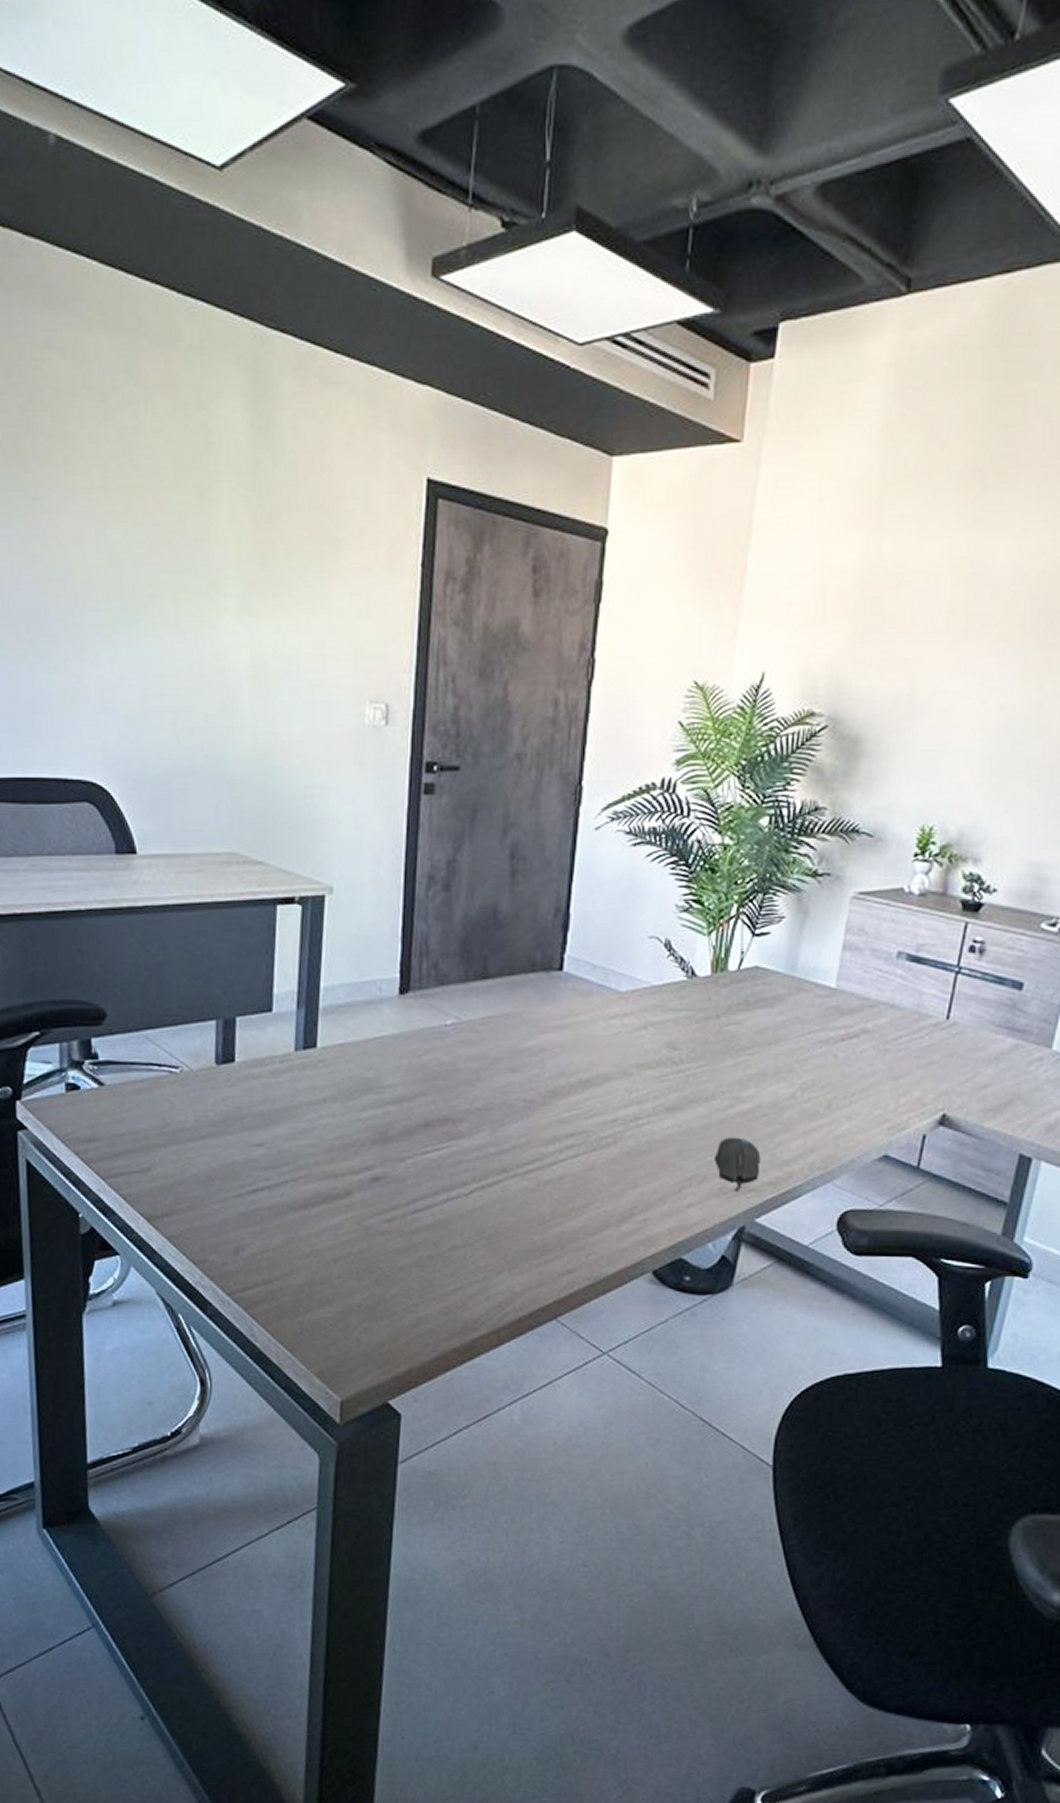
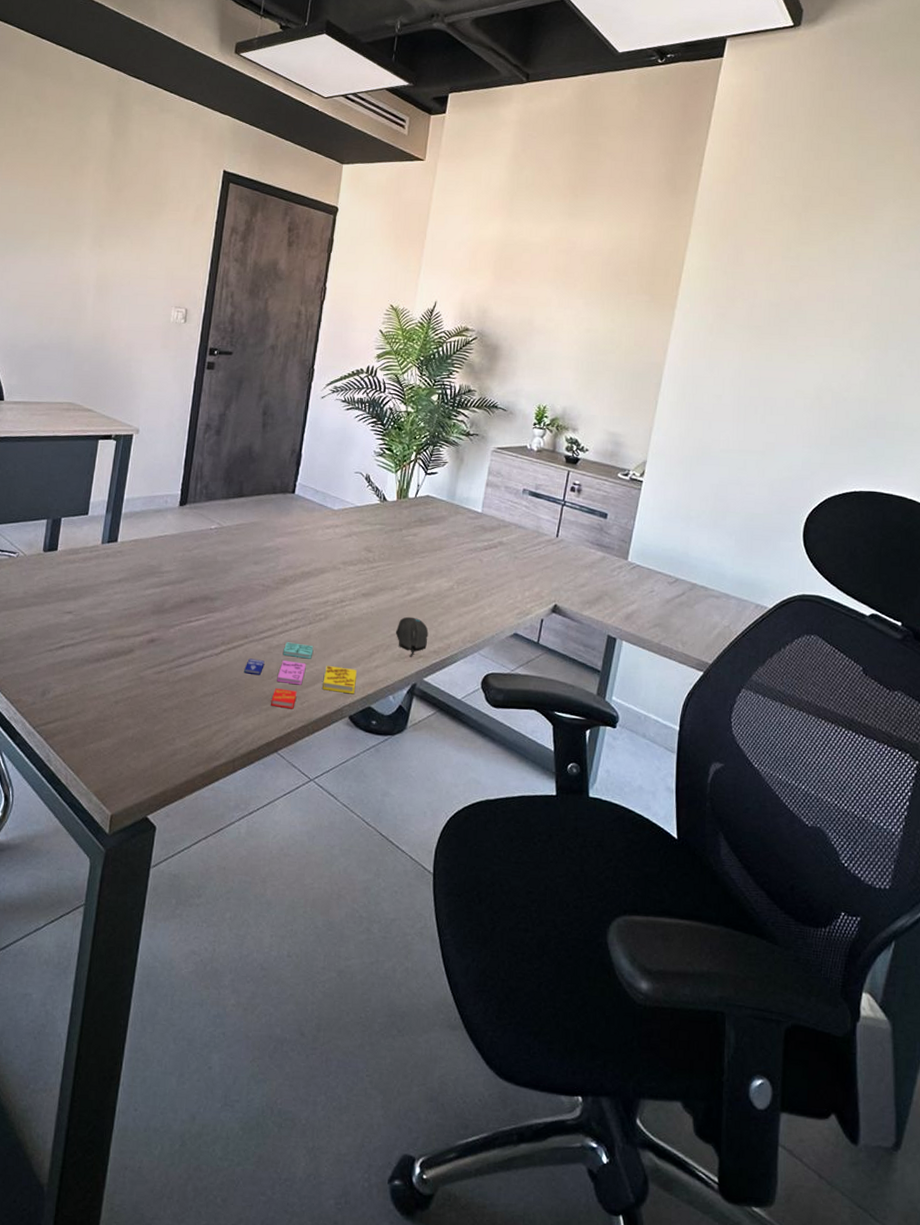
books: none [505,1176,661,1264] -> present [244,642,357,709]

